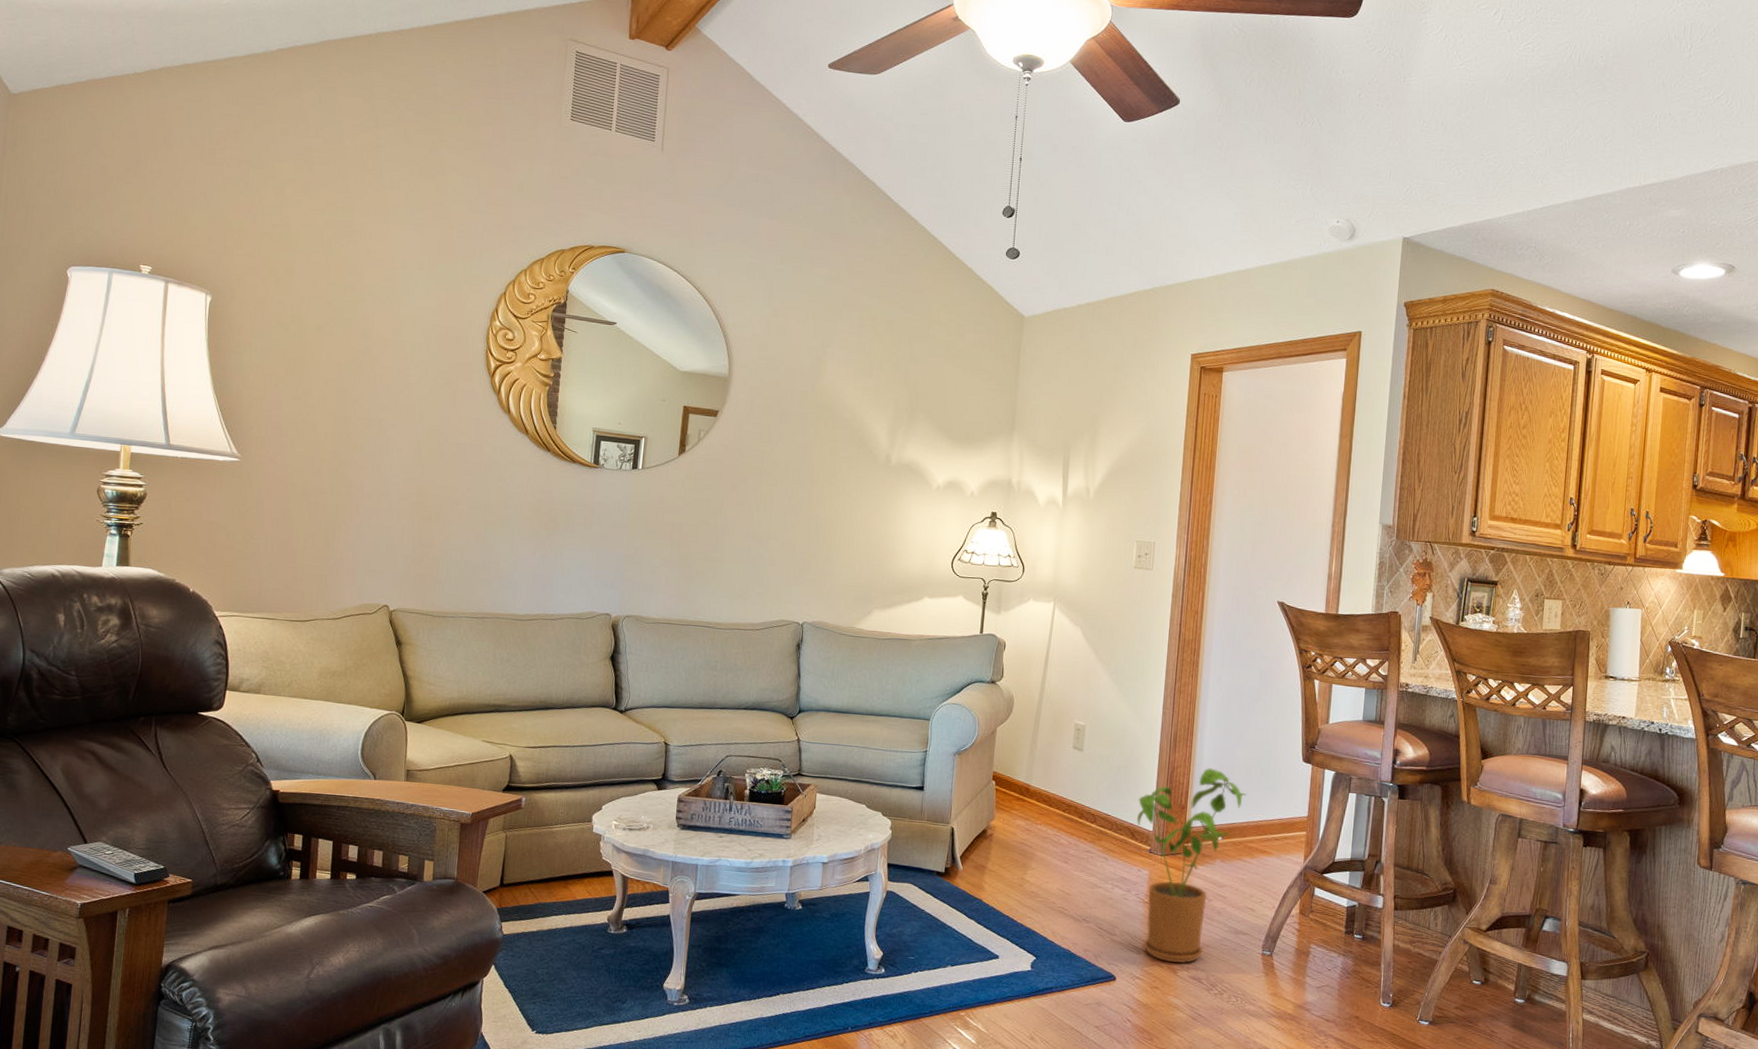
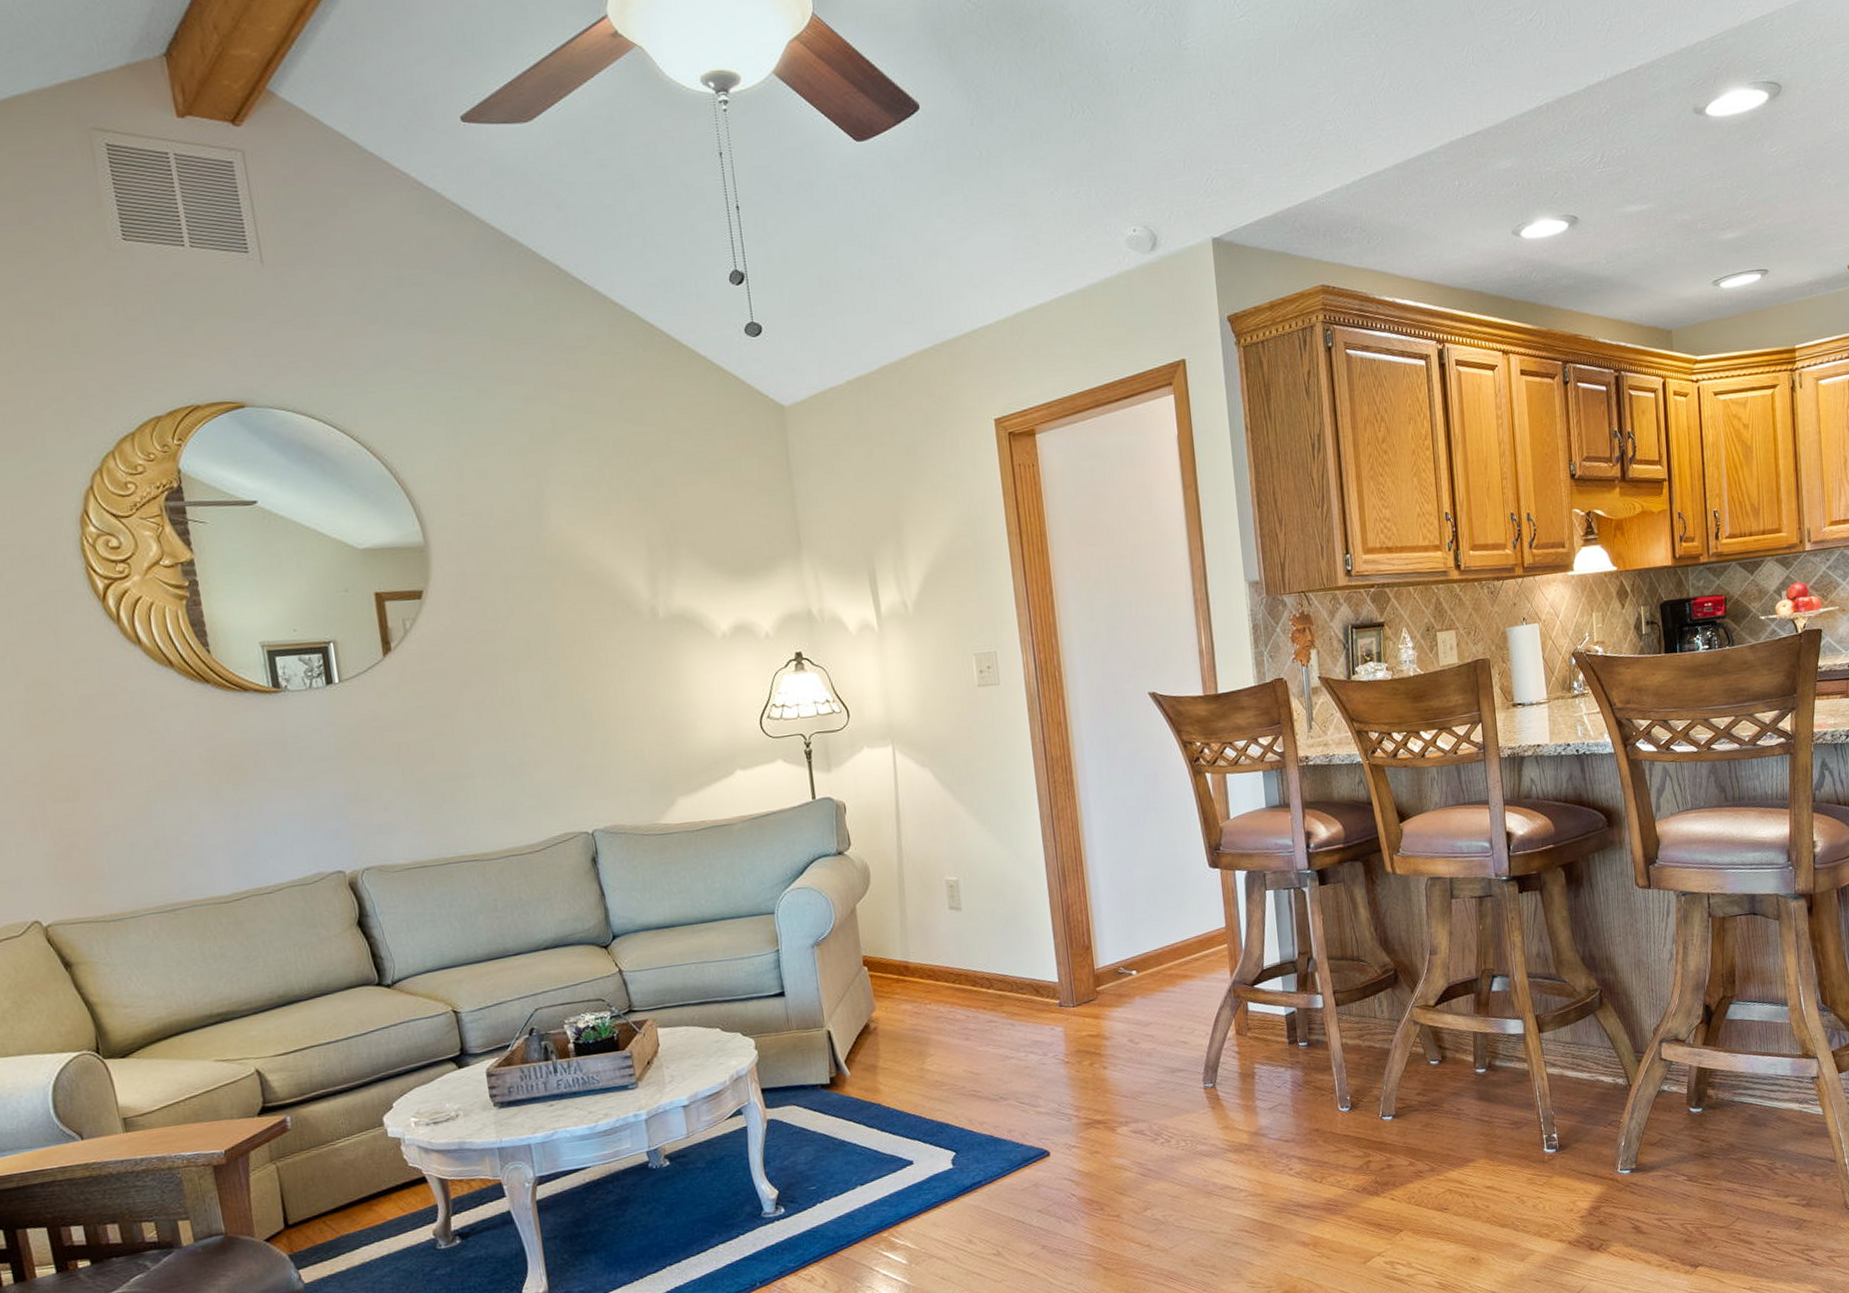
house plant: present [1137,768,1248,963] -> none [1036,896,1156,1122]

